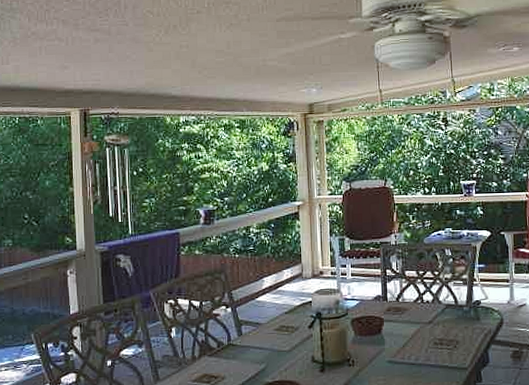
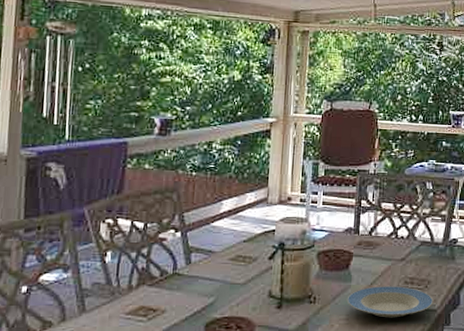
plate: none [382,347,464,377] -> present [346,286,434,318]

